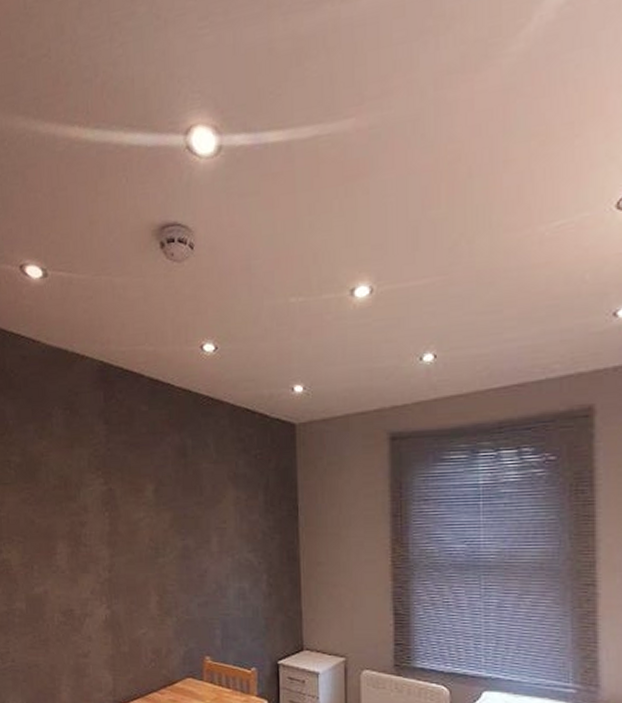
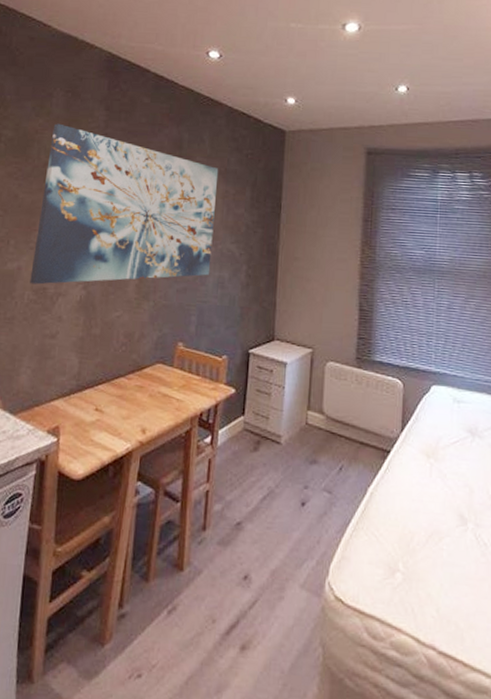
wall art: none [57,443,230,607] -> present [30,123,219,285]

